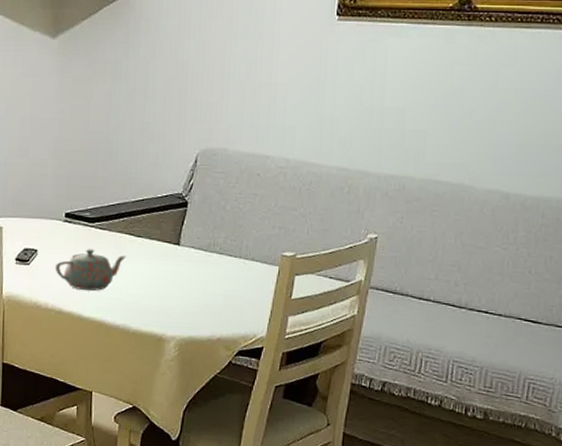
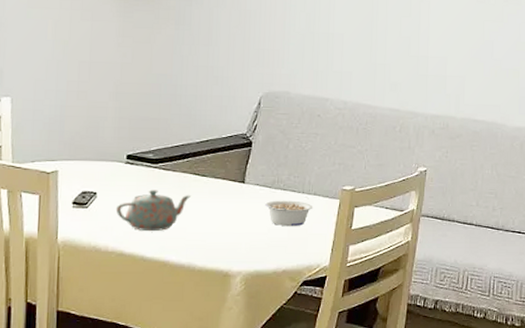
legume: none [200,264,251,293] -> present [265,200,313,227]

